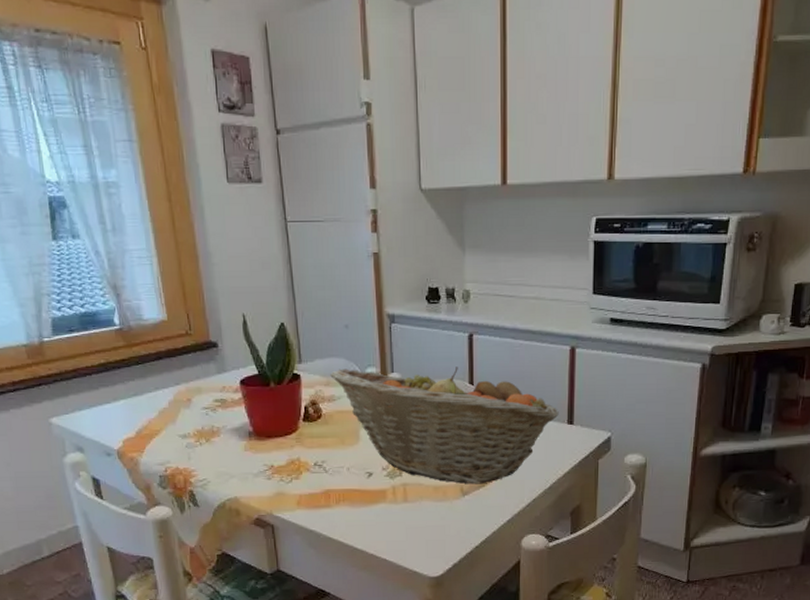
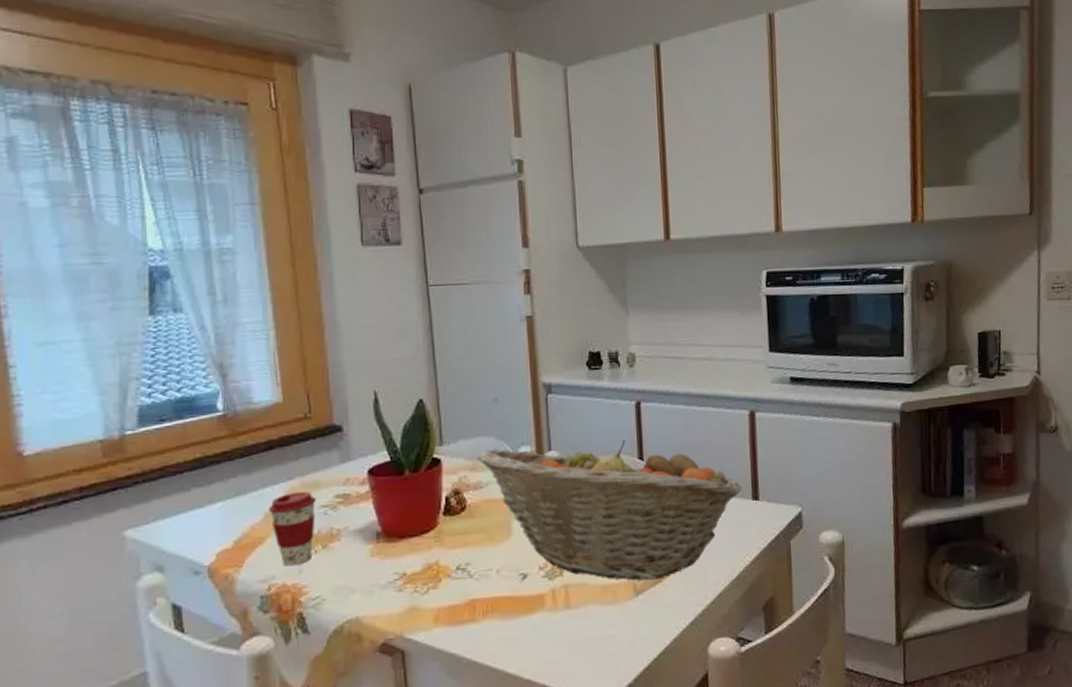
coffee cup: none [161,396,200,454] -> present [268,492,317,566]

